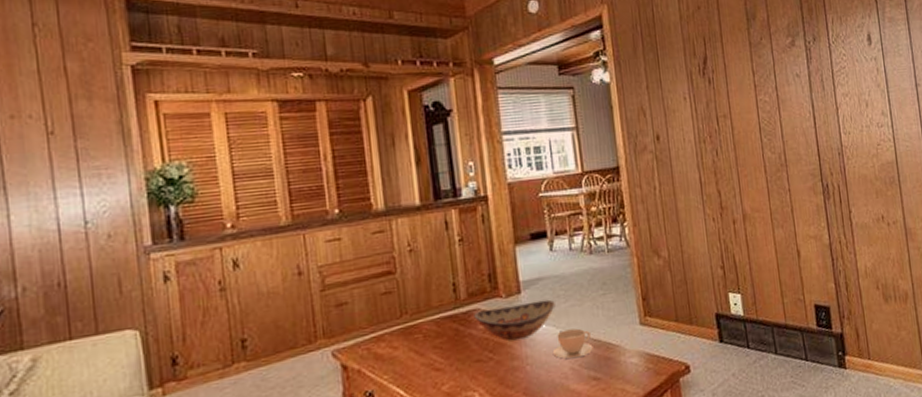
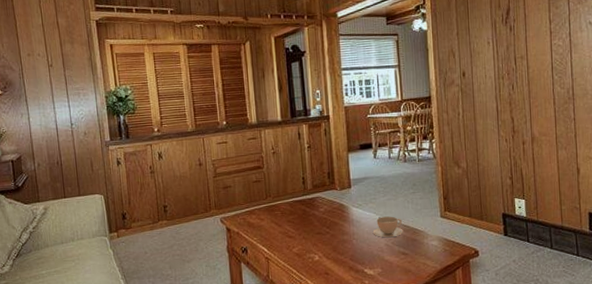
decorative bowl: present [474,299,555,340] -> none [317,193,376,221]

